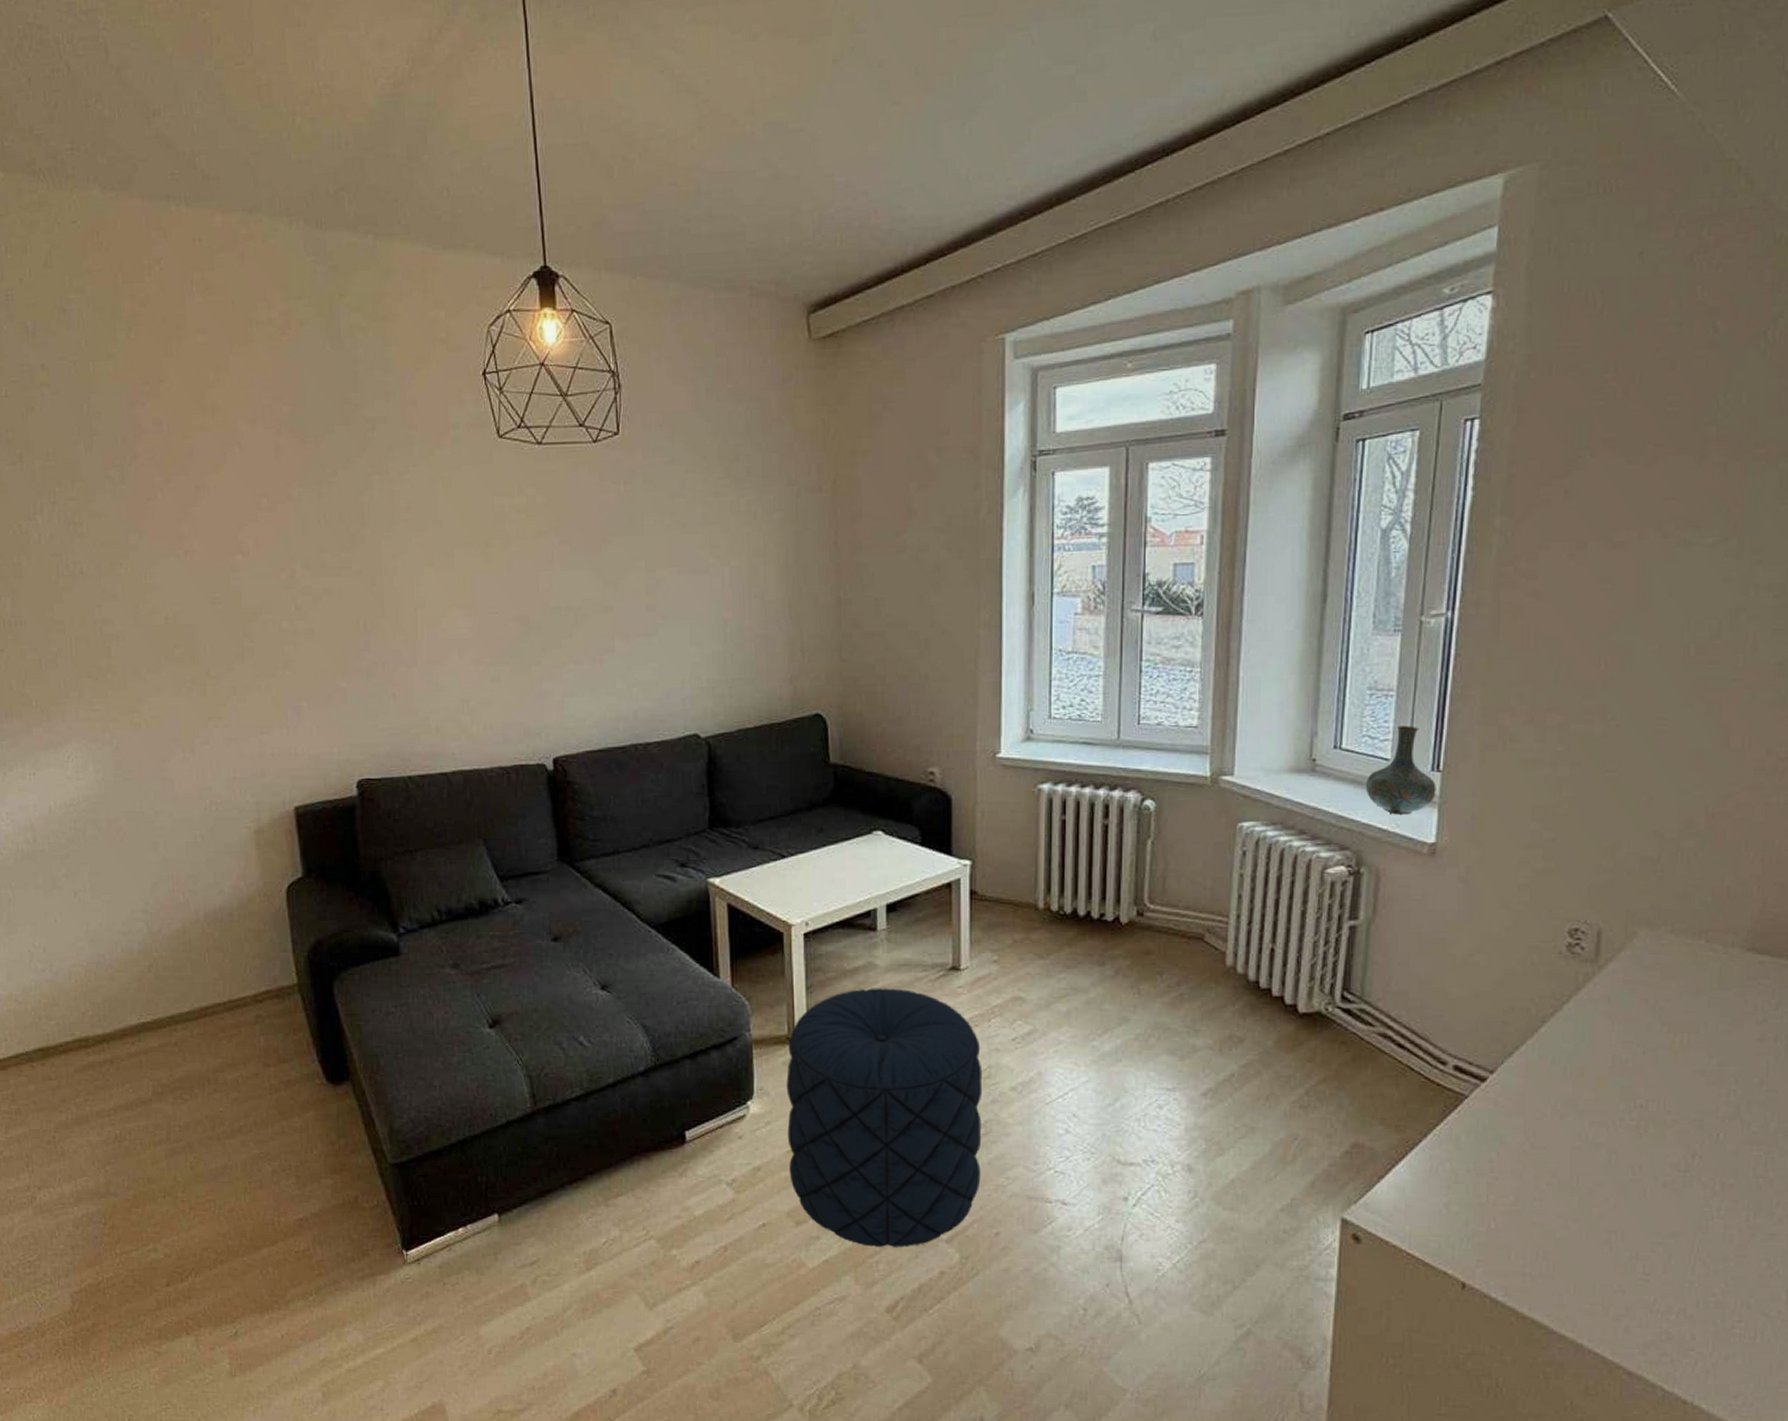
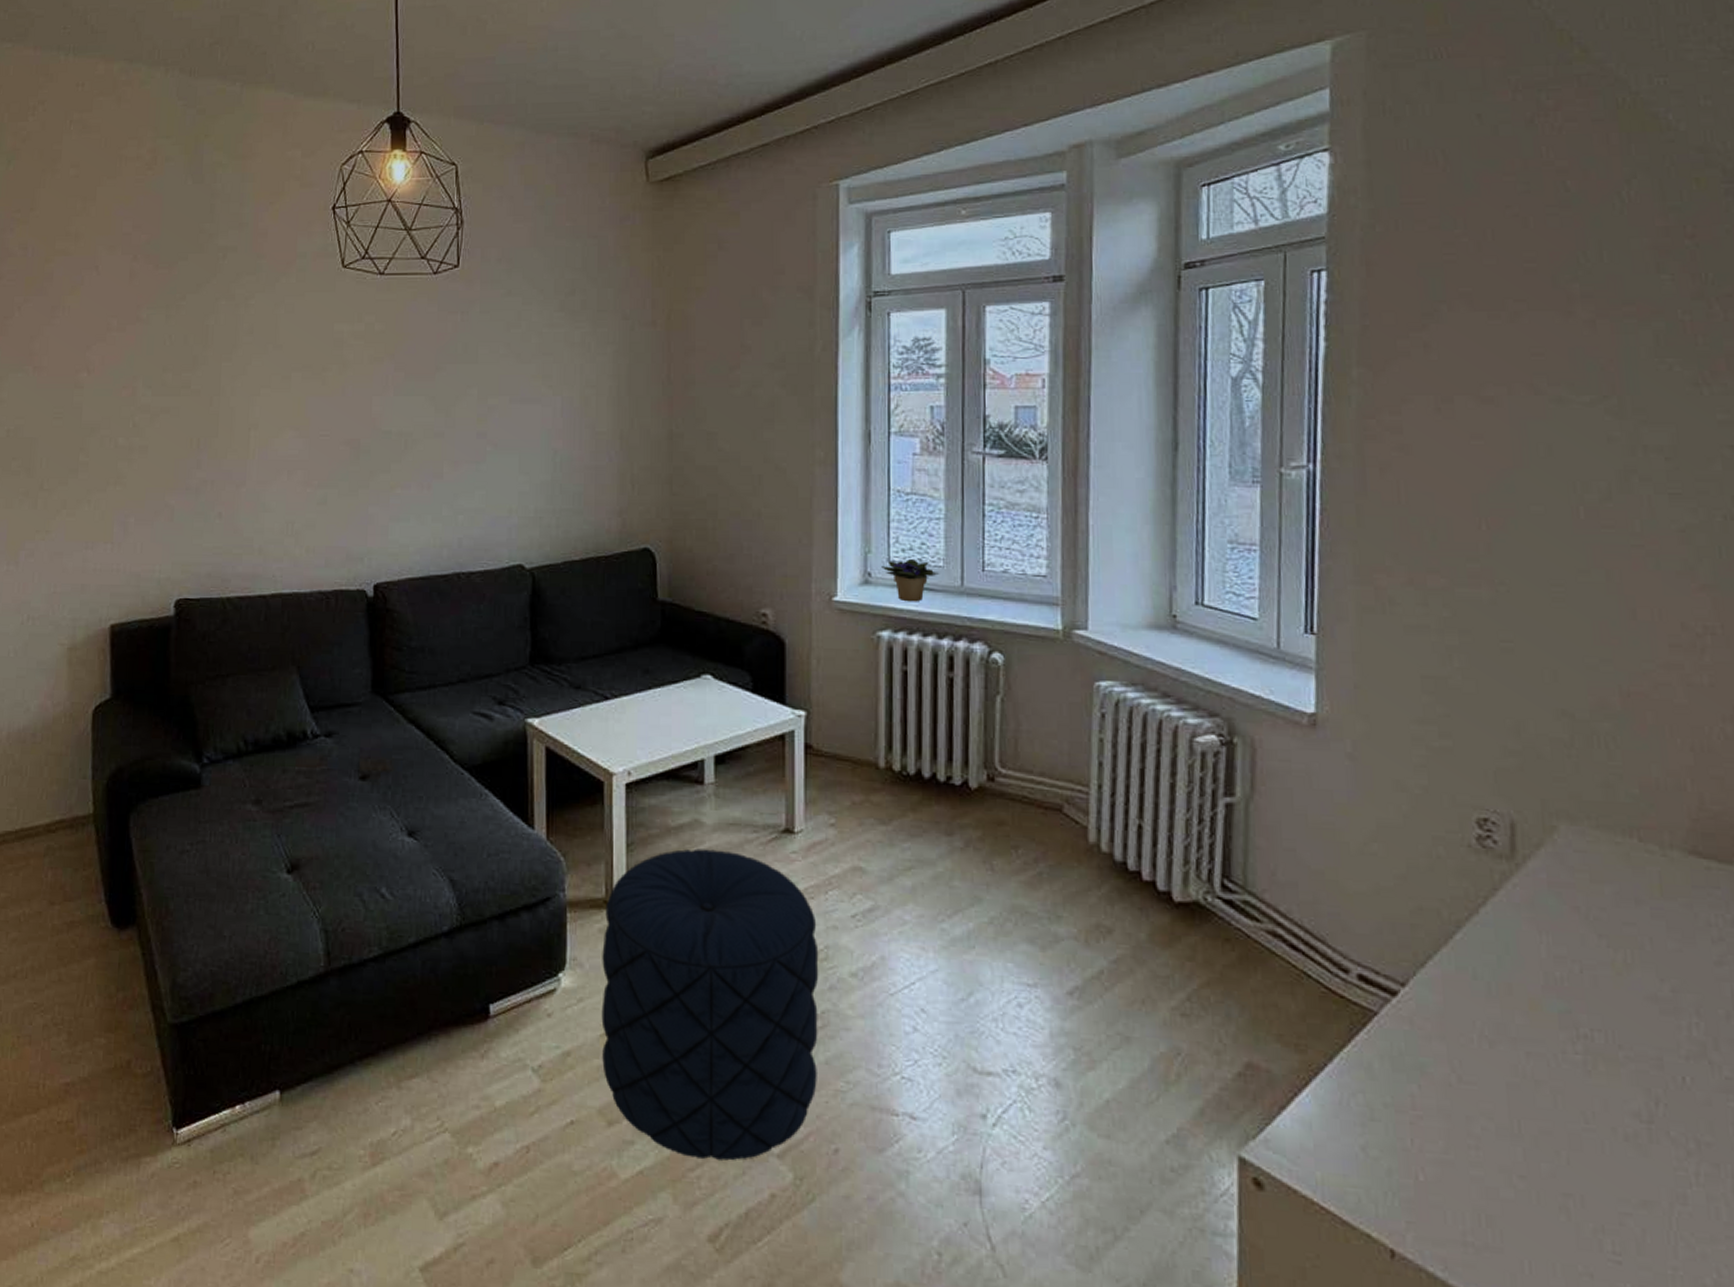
potted flower: none [1043,716,1098,756] -> present [881,559,940,602]
vase: present [1365,726,1436,815] -> none [1232,583,1312,680]

